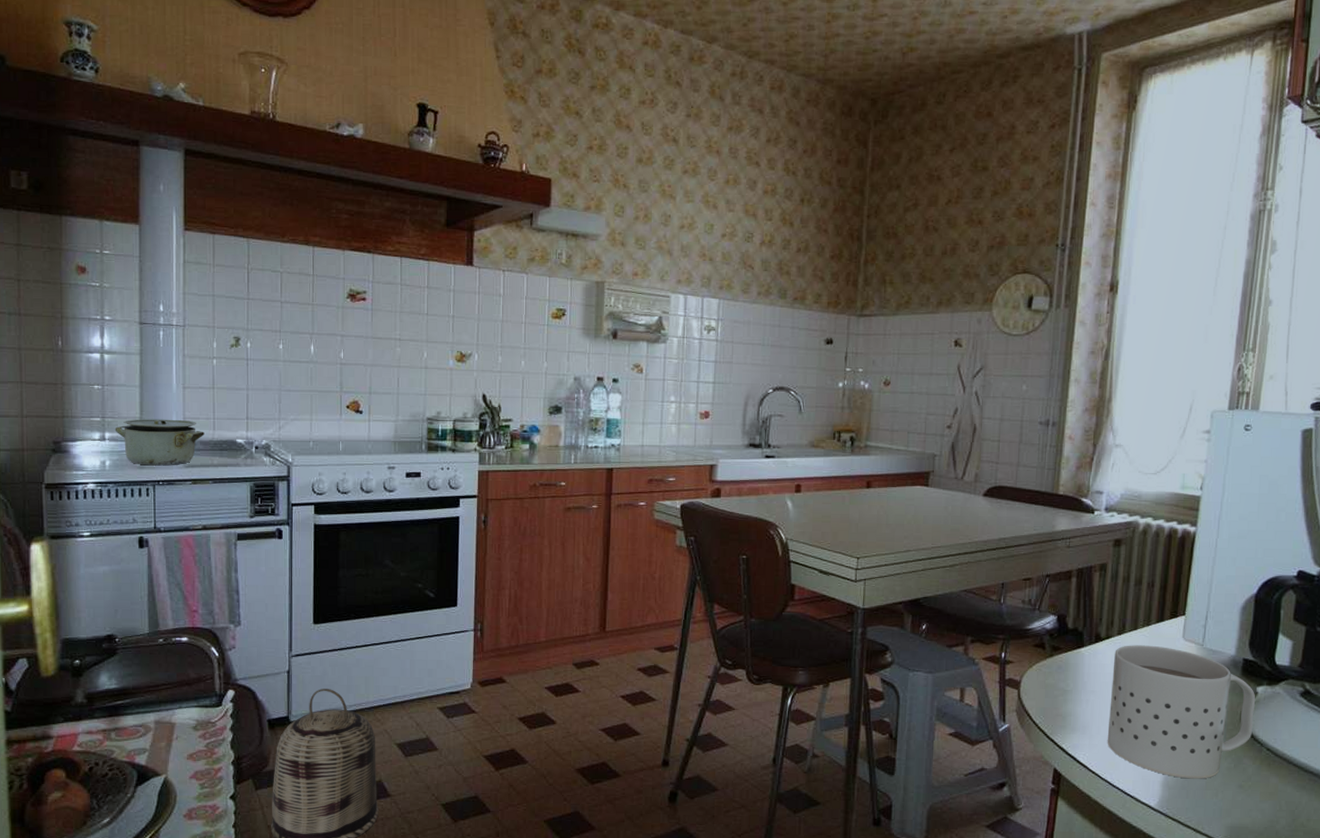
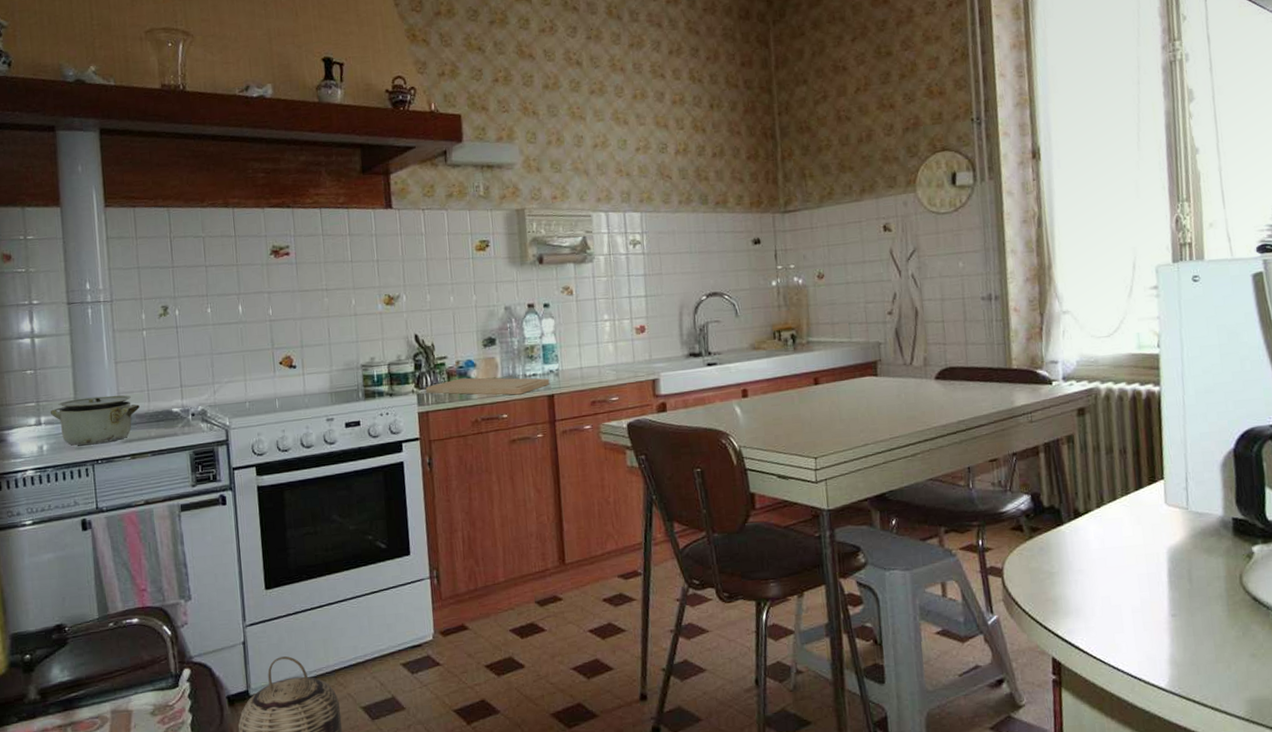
cutting board: none [487,442,610,465] -> present [425,377,550,395]
mug: present [1107,645,1256,779] -> none [1096,514,1256,654]

